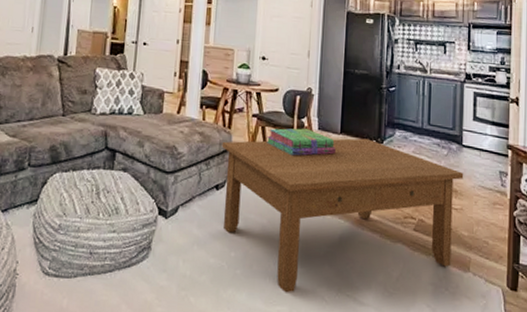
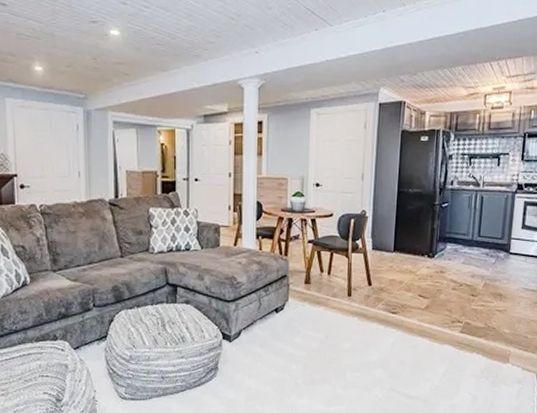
coffee table: present [221,138,464,293] -> none [279,254,510,395]
stack of books: present [267,128,336,156] -> none [323,250,389,276]

